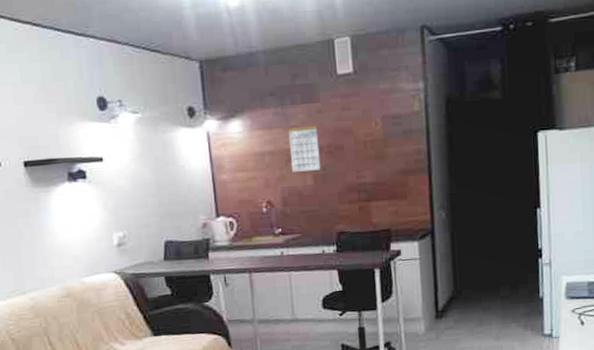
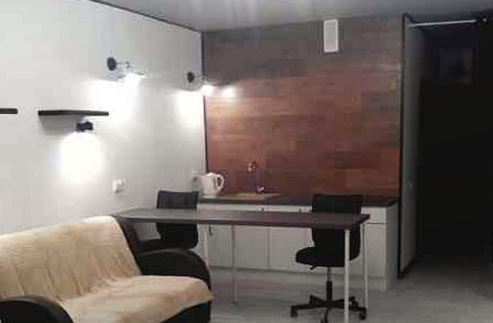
calendar: present [288,125,321,172] -> none [276,96,303,137]

